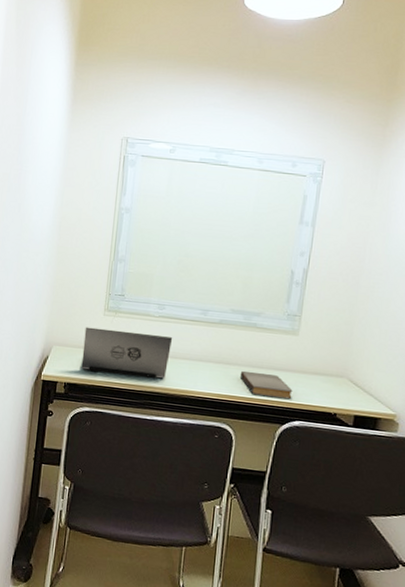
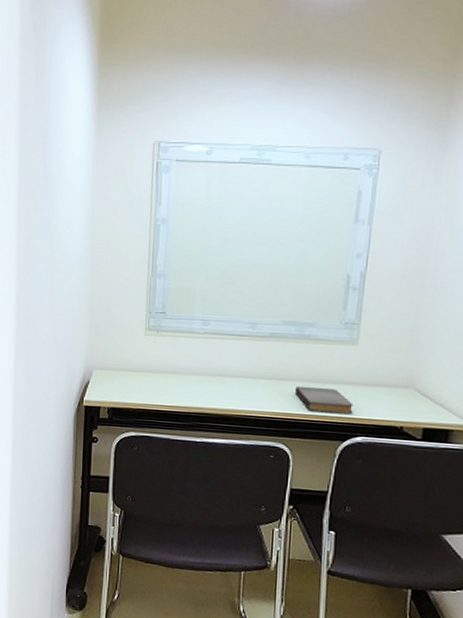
laptop: present [81,327,173,378] -> none [124,348,220,399]

